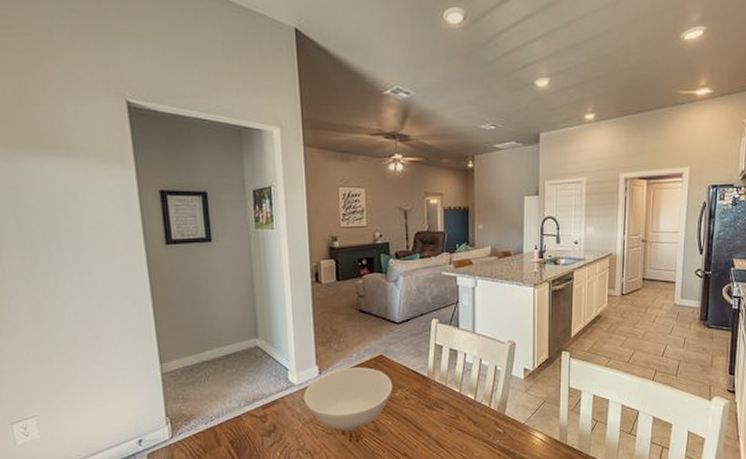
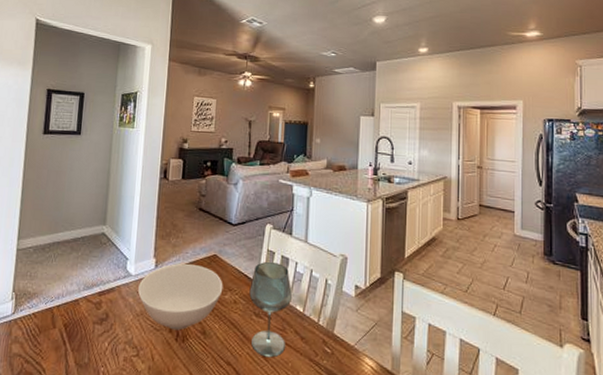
wine glass: none [419,355,463,445] -> present [249,261,293,358]

